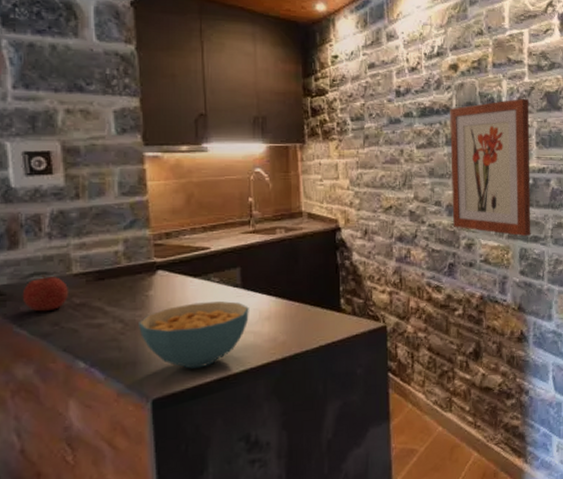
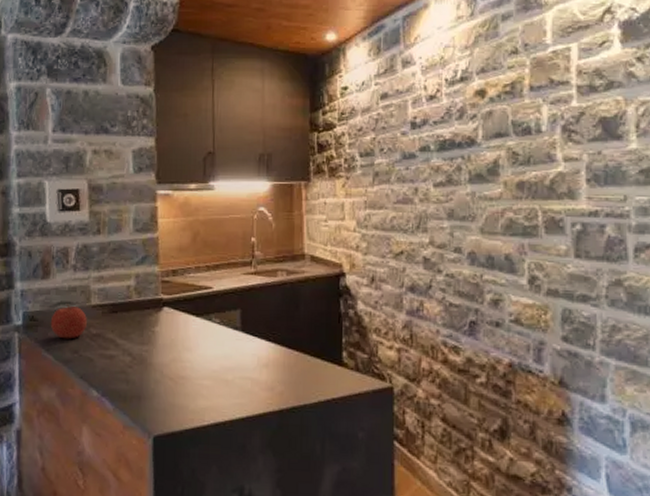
cereal bowl: present [139,301,249,369] -> none [145,342,248,410]
wall art: present [450,98,531,237] -> none [474,126,578,295]

